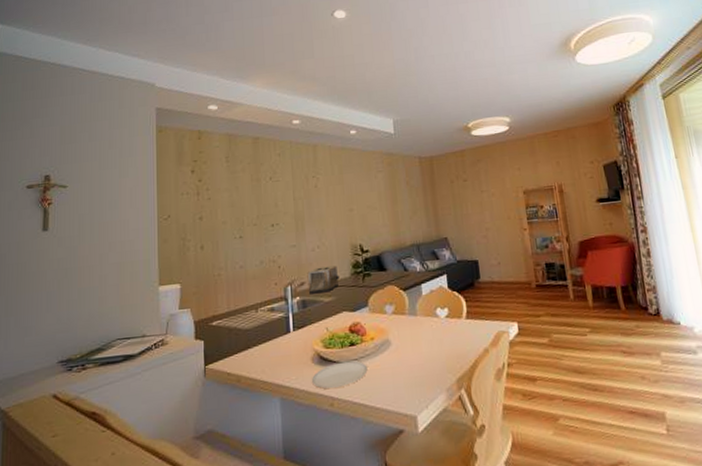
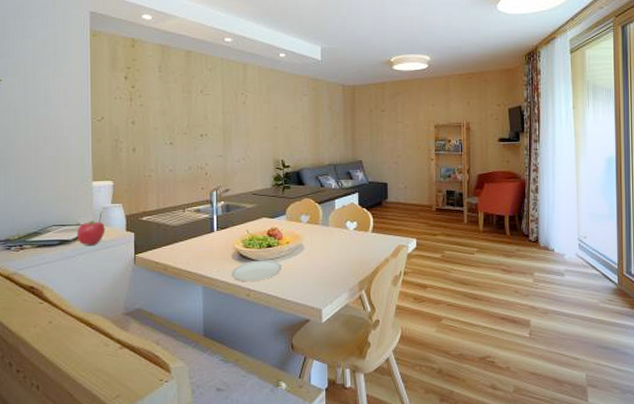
fruit: none [142,330,173,359] -> present [77,220,105,245]
toaster: present [307,265,339,294] -> none [232,177,261,200]

